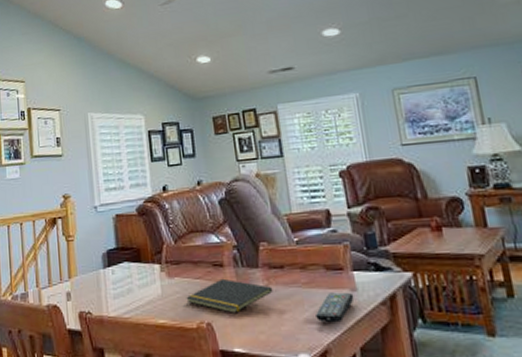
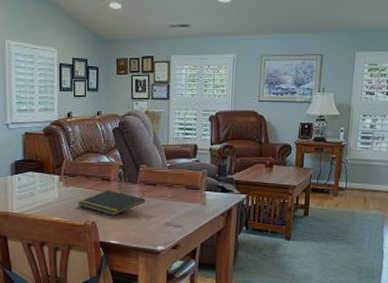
remote control: present [316,292,355,323] -> none [174,205,203,226]

